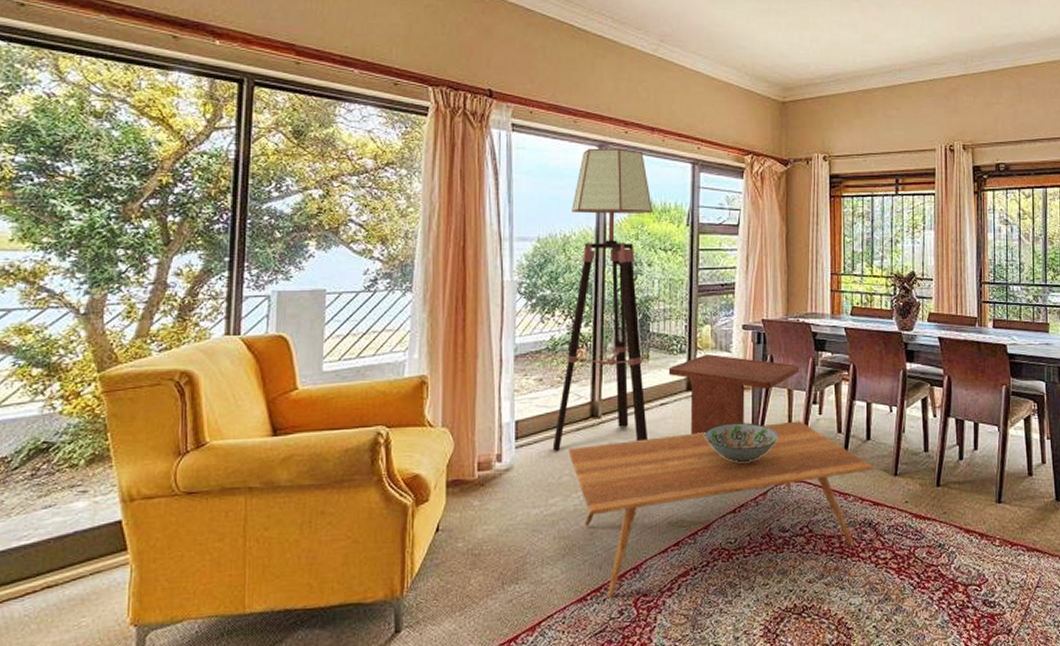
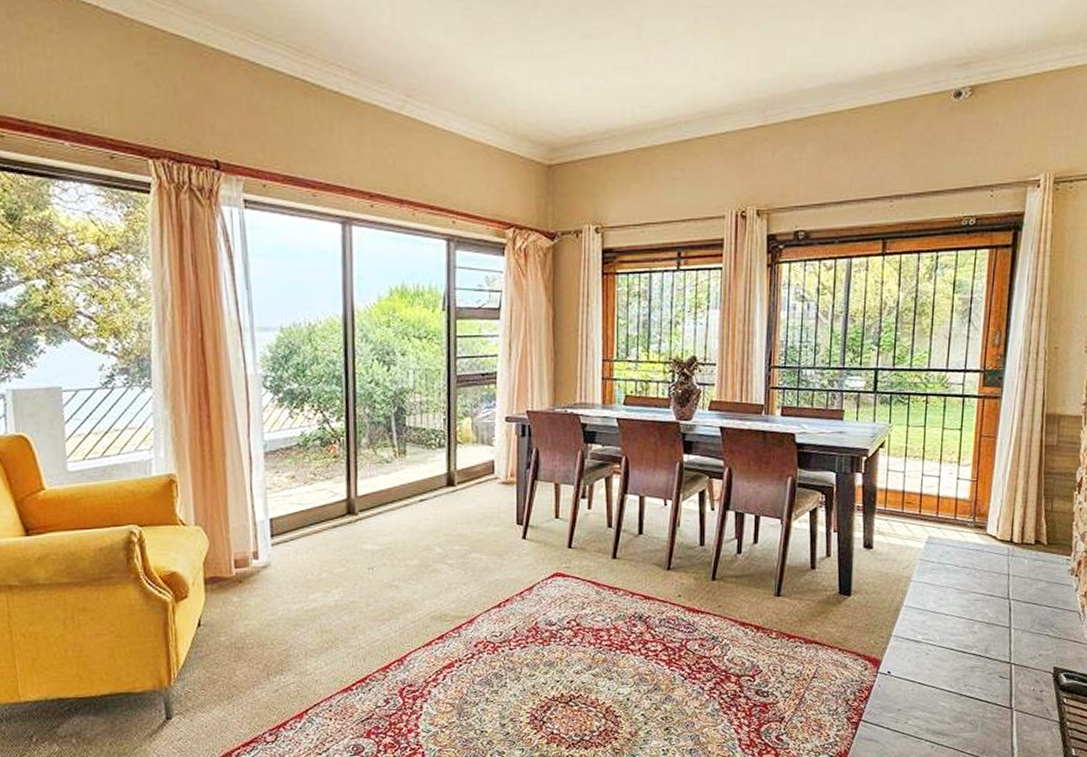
floor lamp: present [552,148,653,451] -> none [309,224,407,548]
coffee table: present [568,421,874,599] -> none [326,515,646,689]
side table: present [668,354,799,434] -> none [427,448,566,530]
decorative bowl: present [704,423,779,462] -> none [467,518,546,558]

